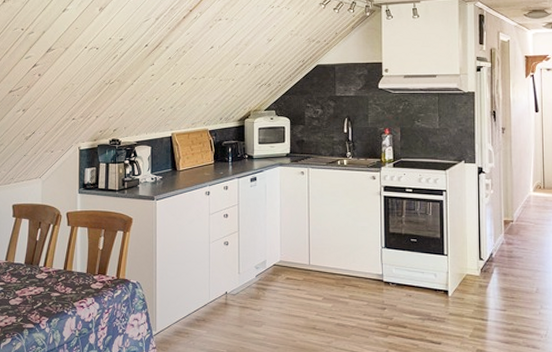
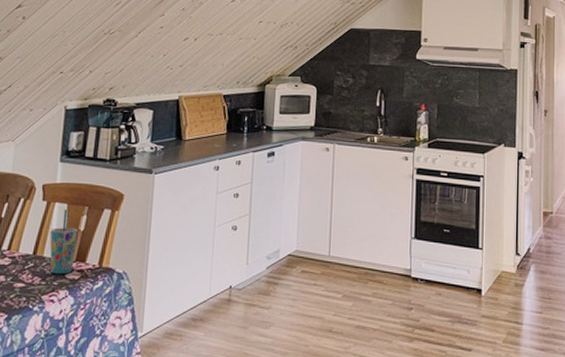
cup: none [76,232,98,285] -> present [49,209,78,275]

